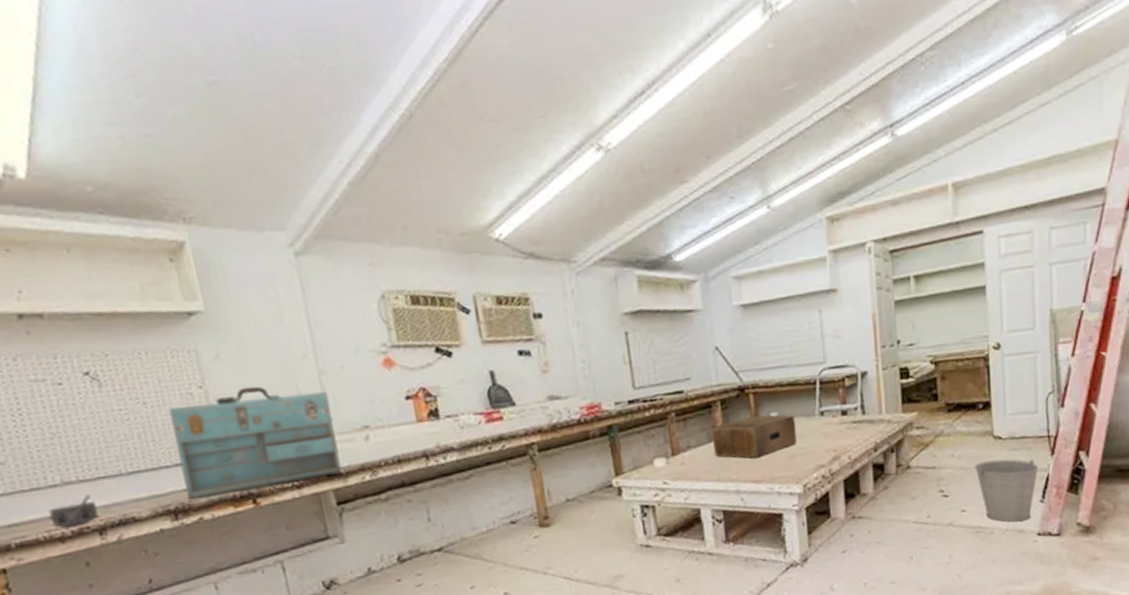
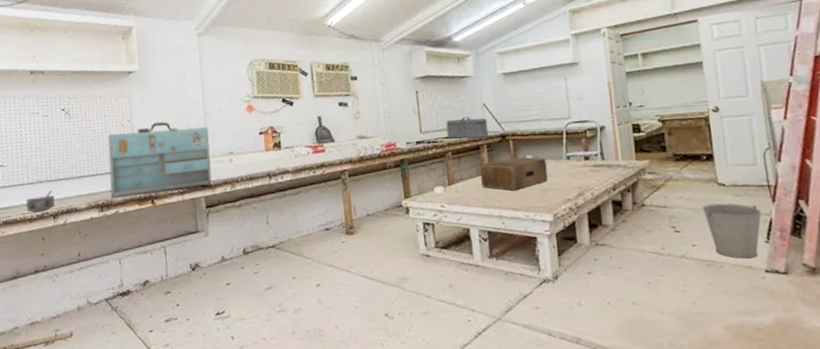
toolbox: none [667,365,723,395] -> present [446,117,489,139]

